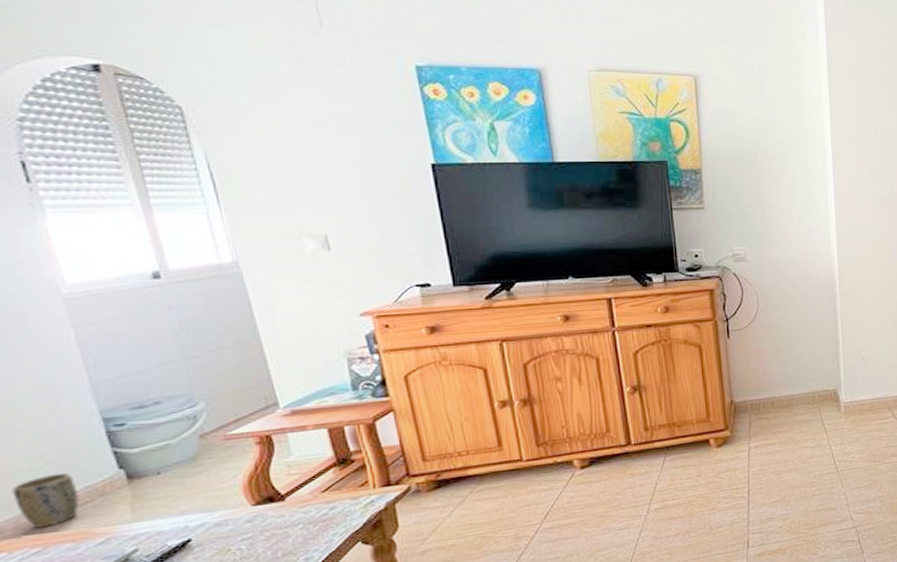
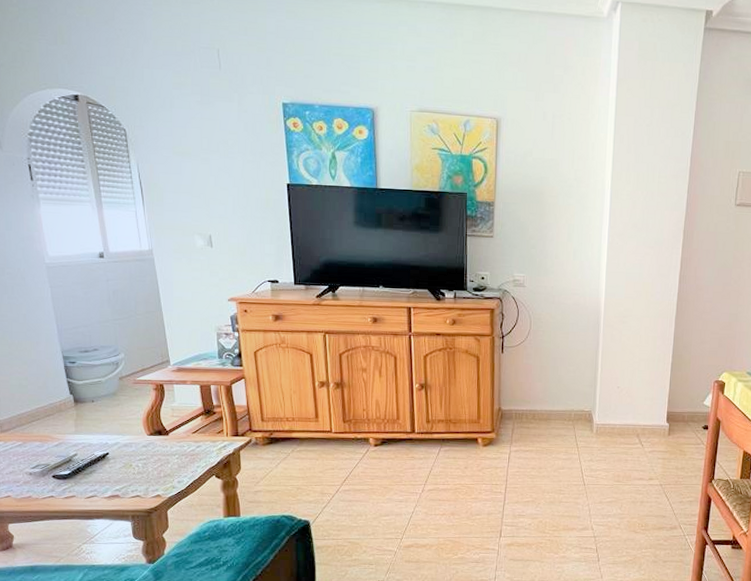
plant pot: present [12,472,80,528] -> none [9,391,46,428]

